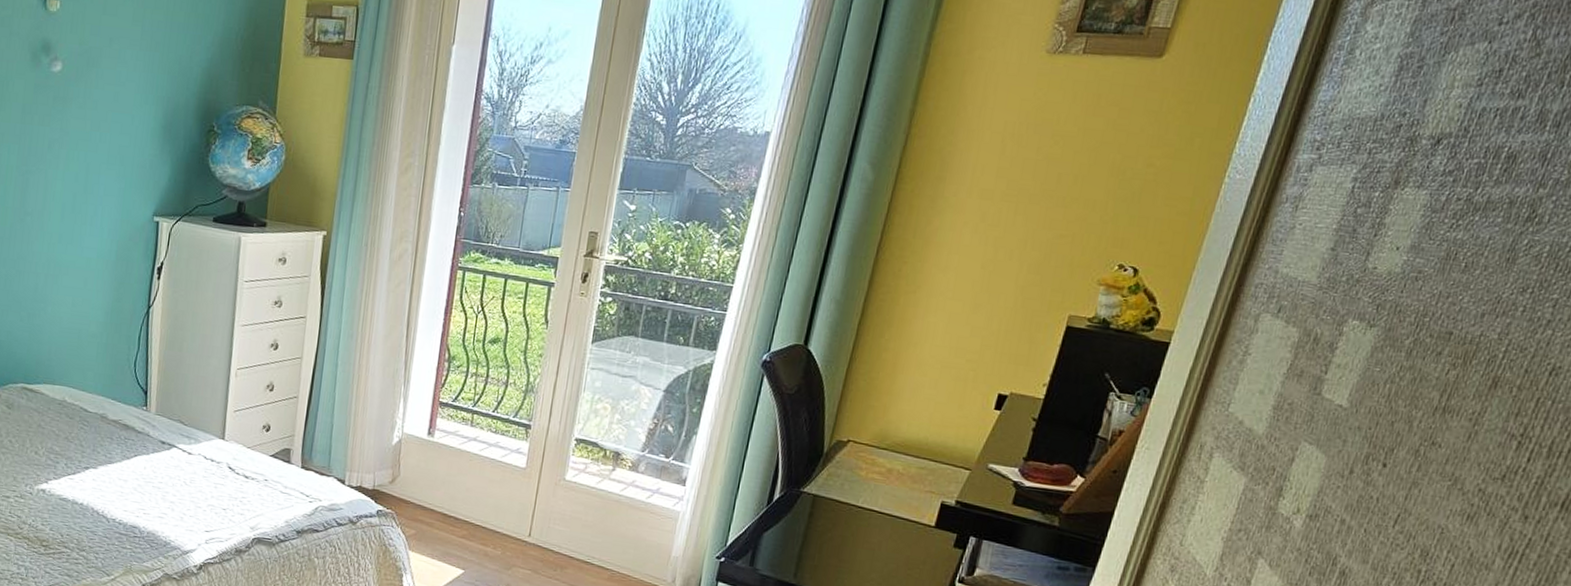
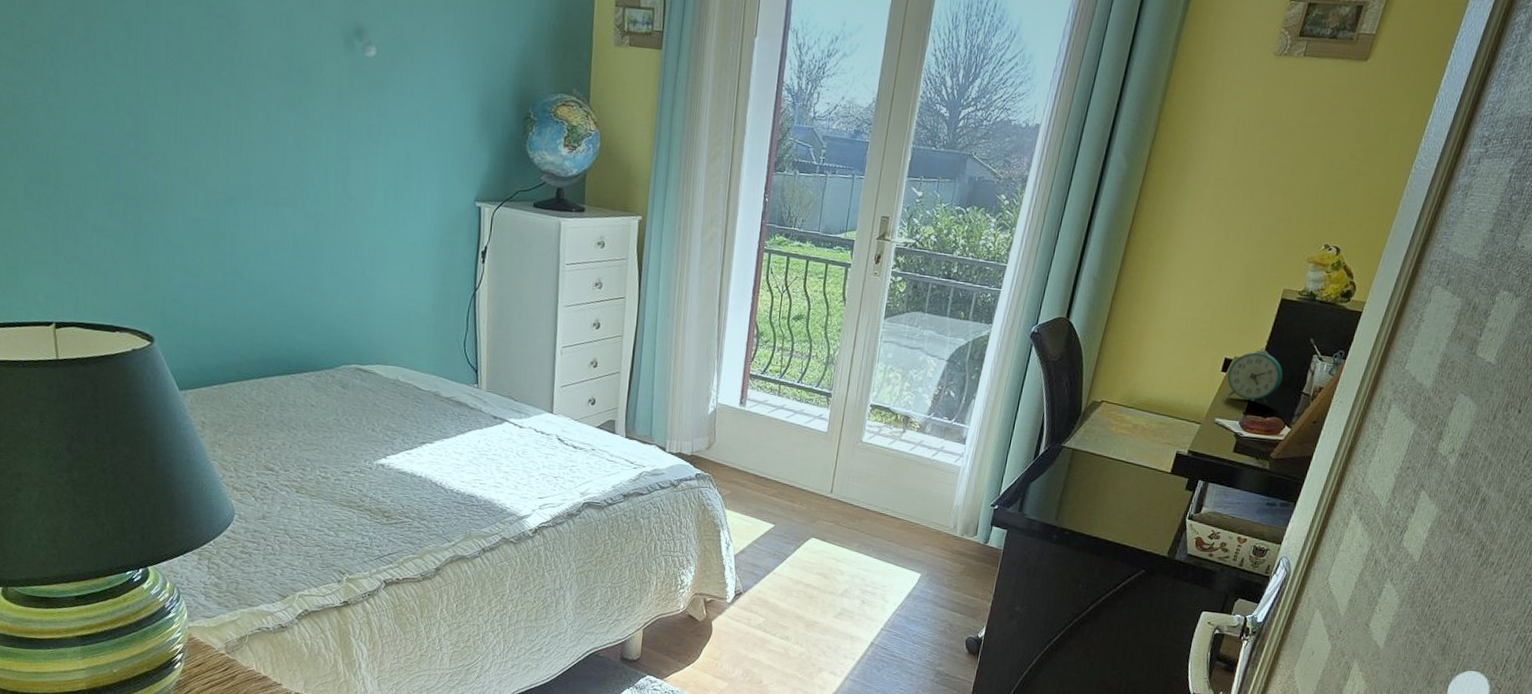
alarm clock: none [1001,384,1073,450] -> present [1227,349,1284,405]

